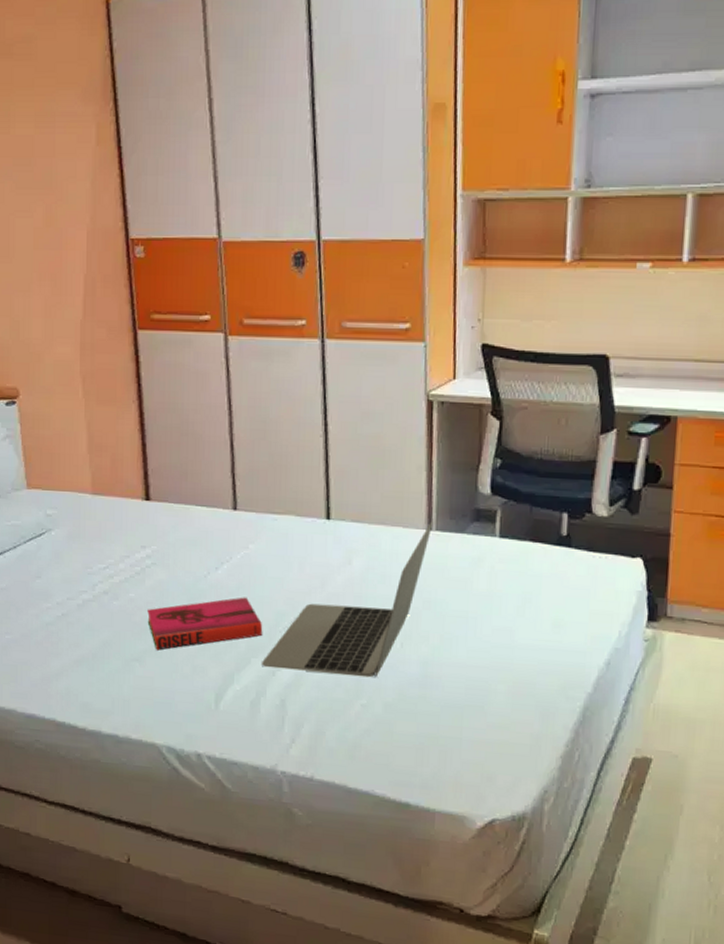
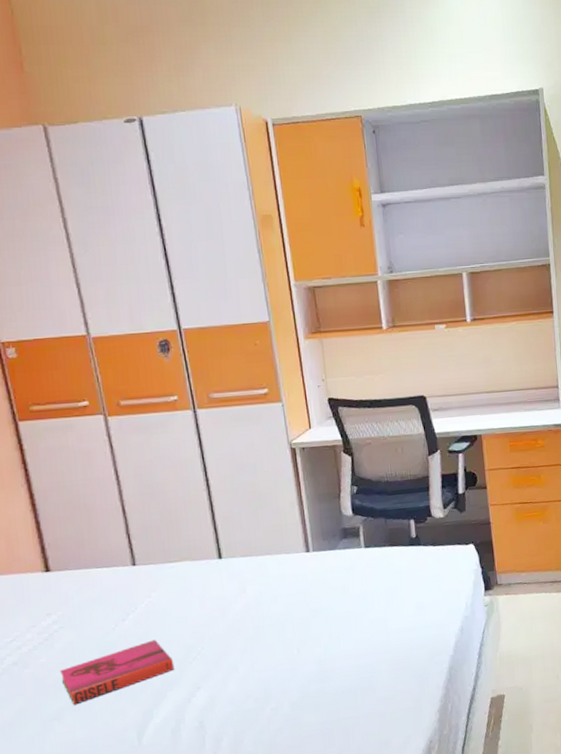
laptop: present [262,521,433,678] -> none [177,545,310,697]

